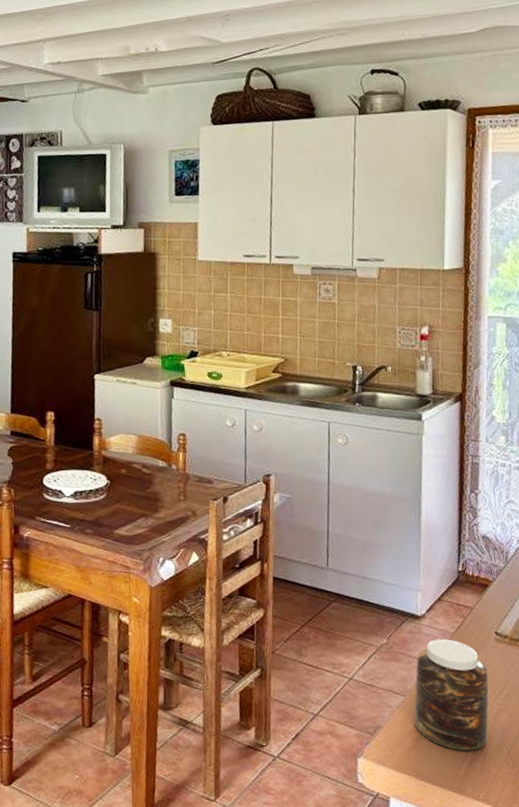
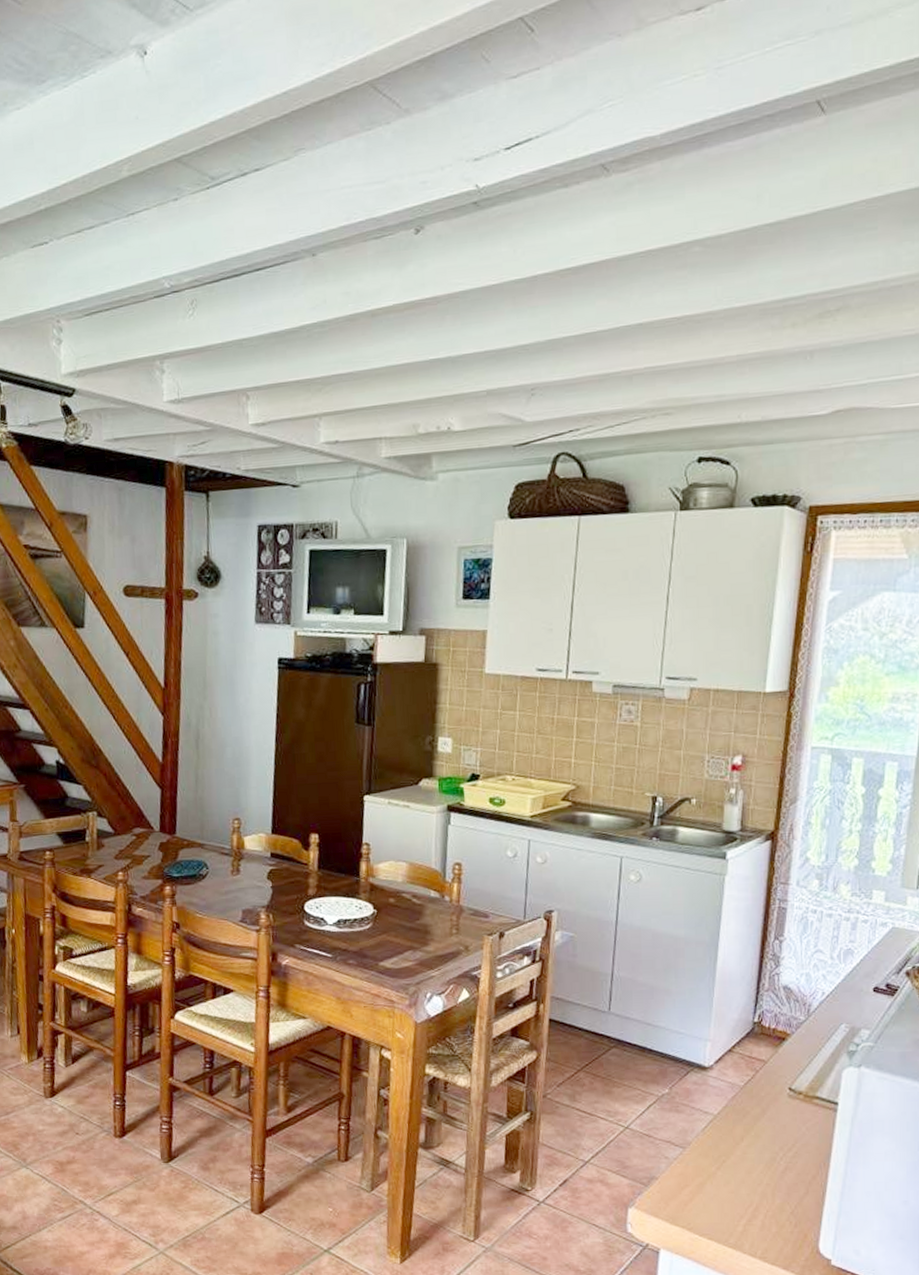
jar: present [414,638,489,752] -> none [693,1091,777,1208]

